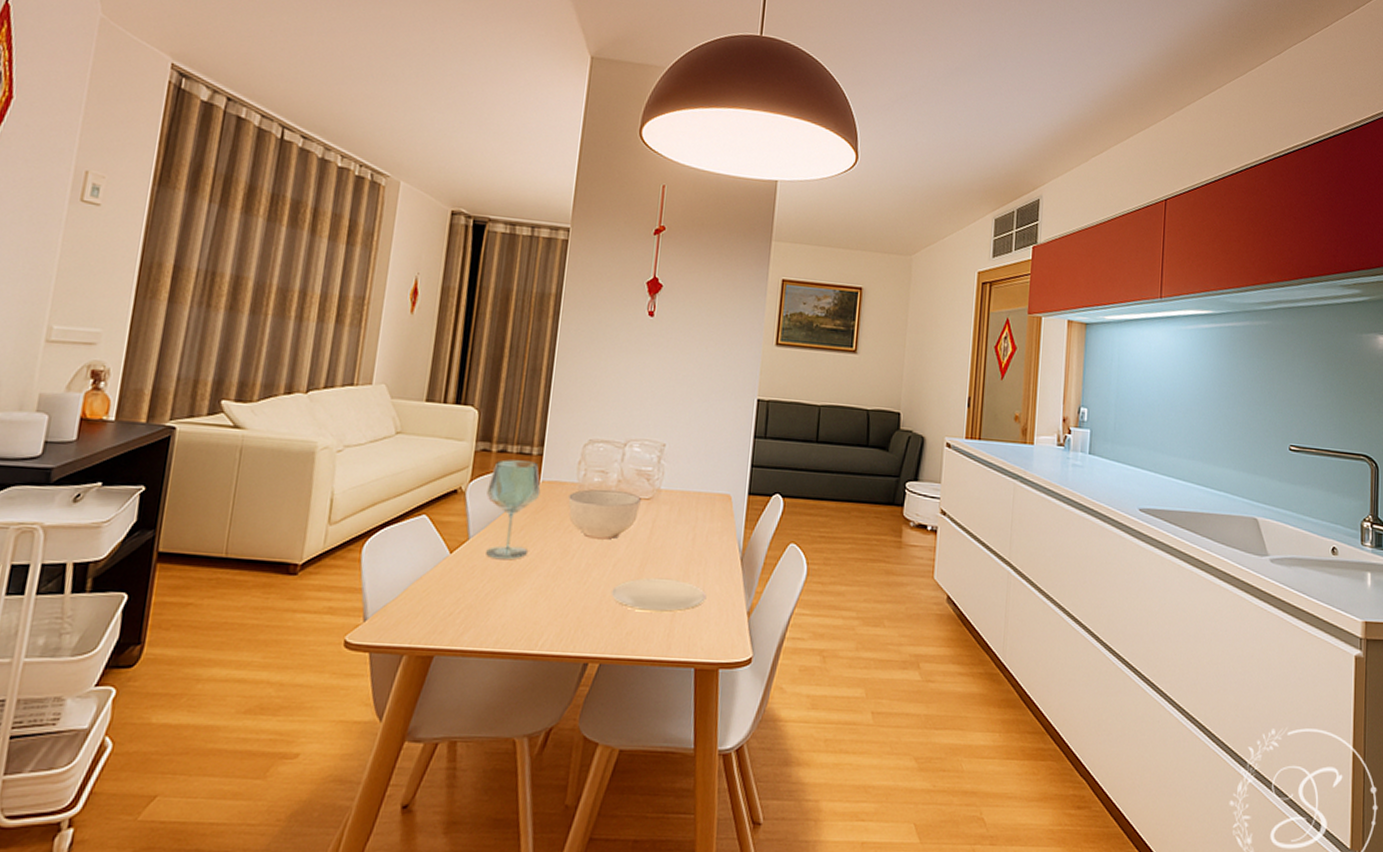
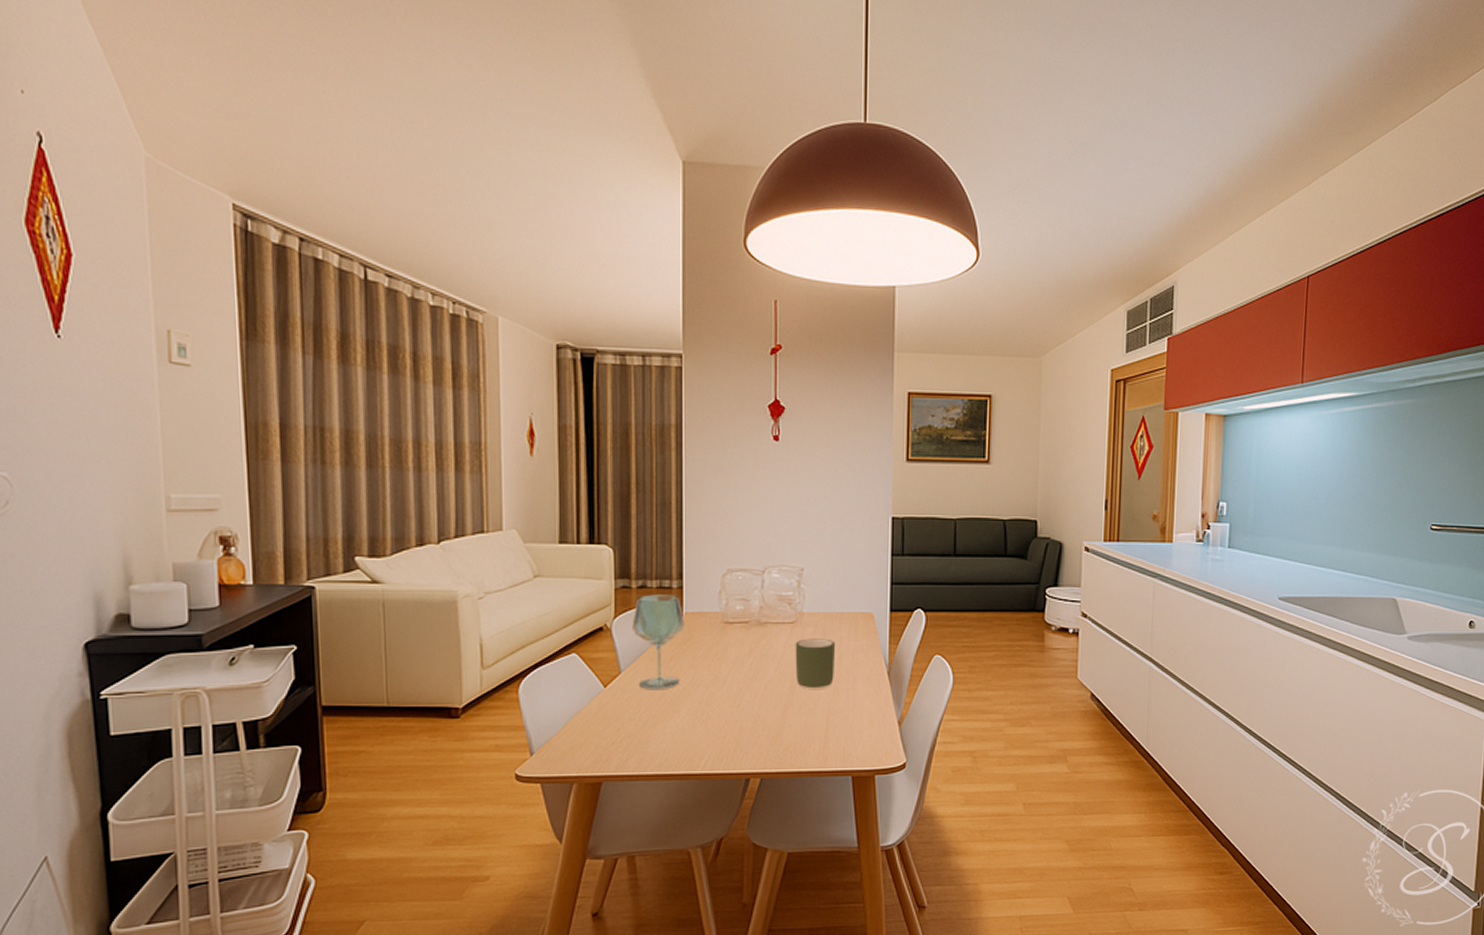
bowl: present [568,489,641,540] -> none [713,616,785,664]
plate: present [610,577,707,613] -> none [764,696,858,729]
mug: none [647,516,691,571] -> present [795,638,836,689]

